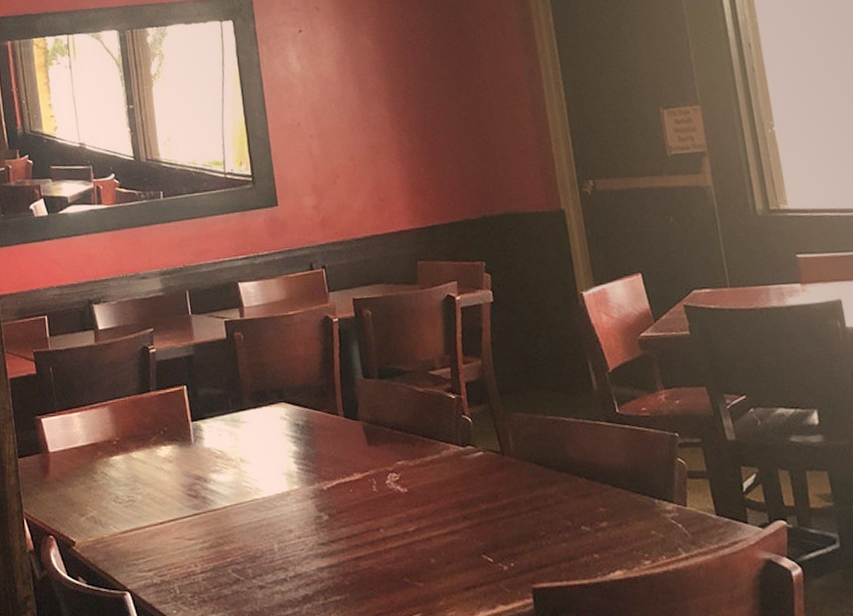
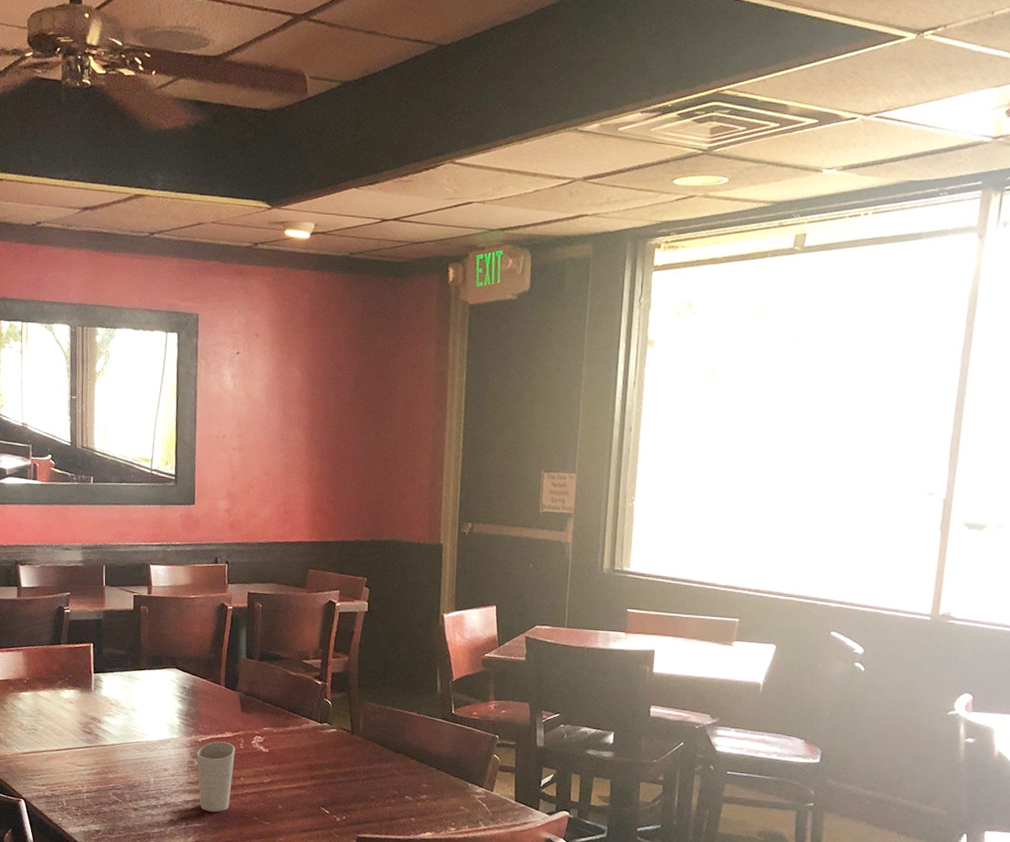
cup: none [323,485,372,579] -> present [196,741,235,813]

